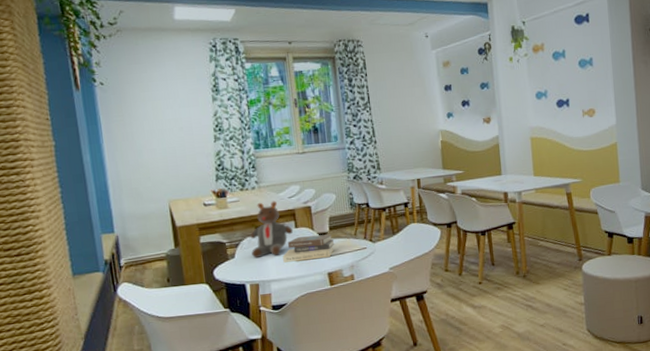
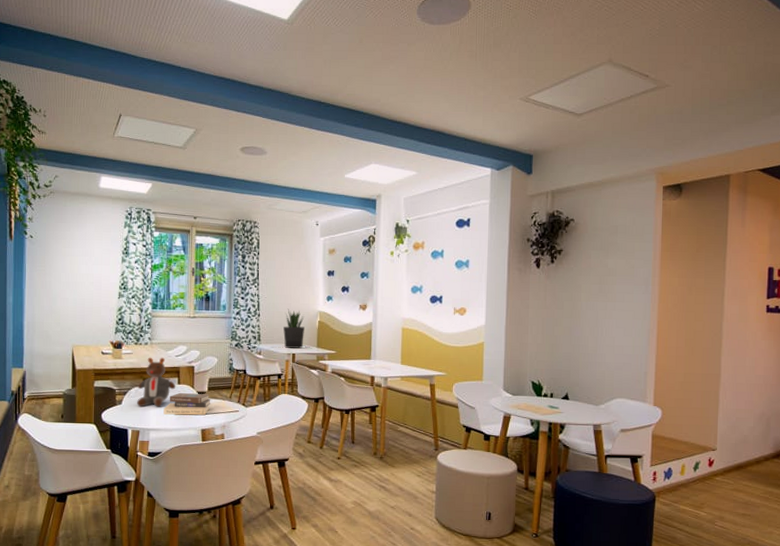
planter: none [404,131,428,174] -> present [283,308,304,349]

